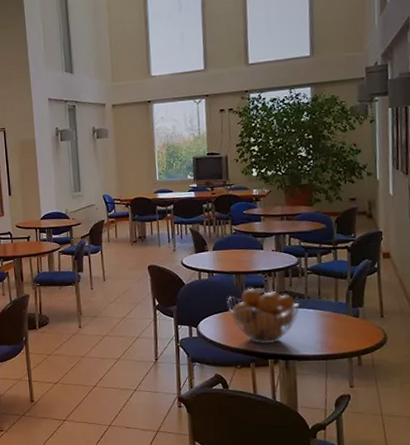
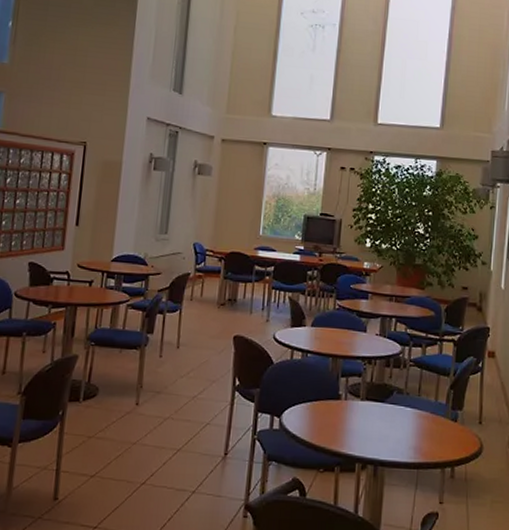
fruit basket: present [227,288,300,344] -> none [318,375,398,446]

